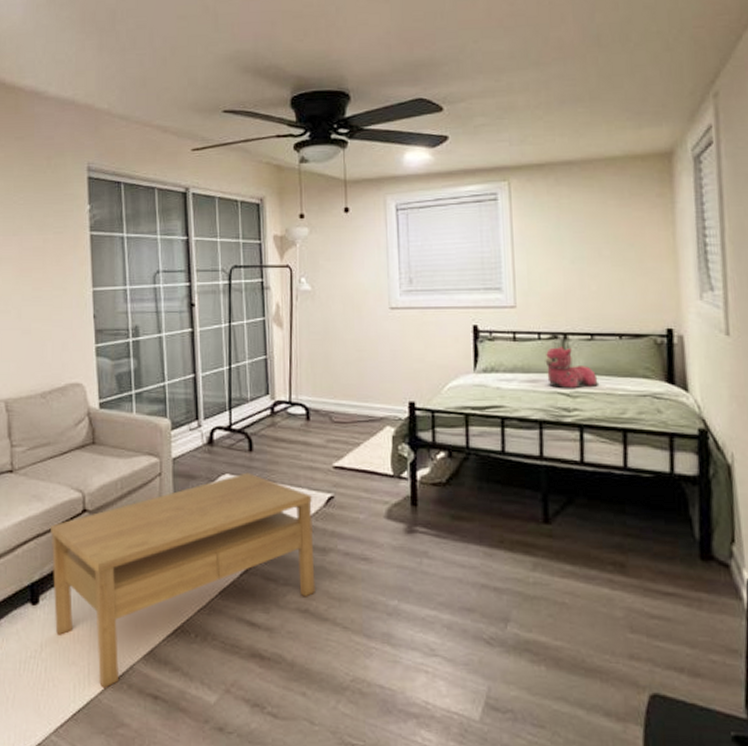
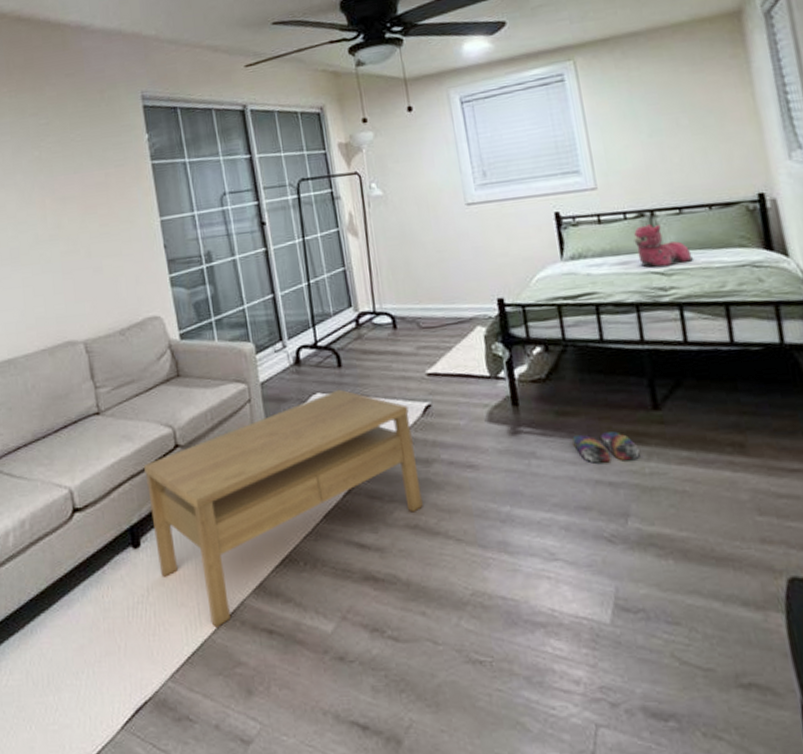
slippers: none [464,539,526,569] -> present [572,431,640,464]

